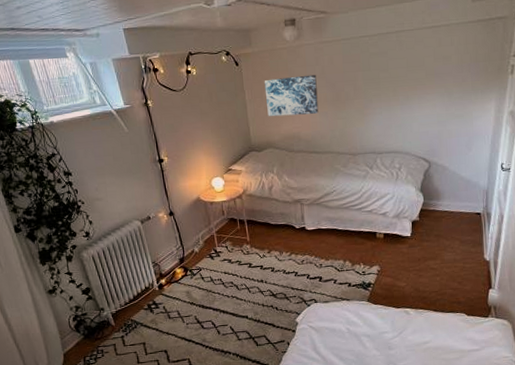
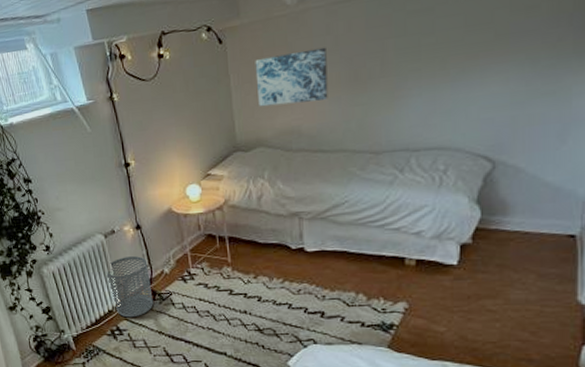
waste bin: none [143,238,186,293] -> present [106,256,153,318]

